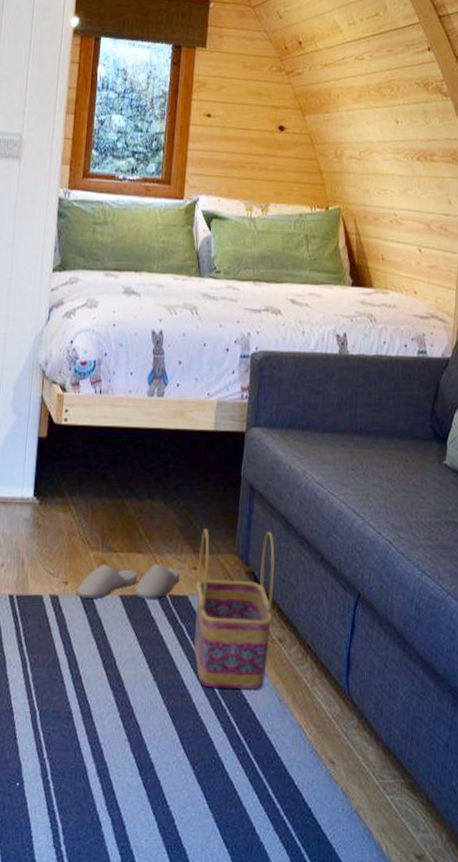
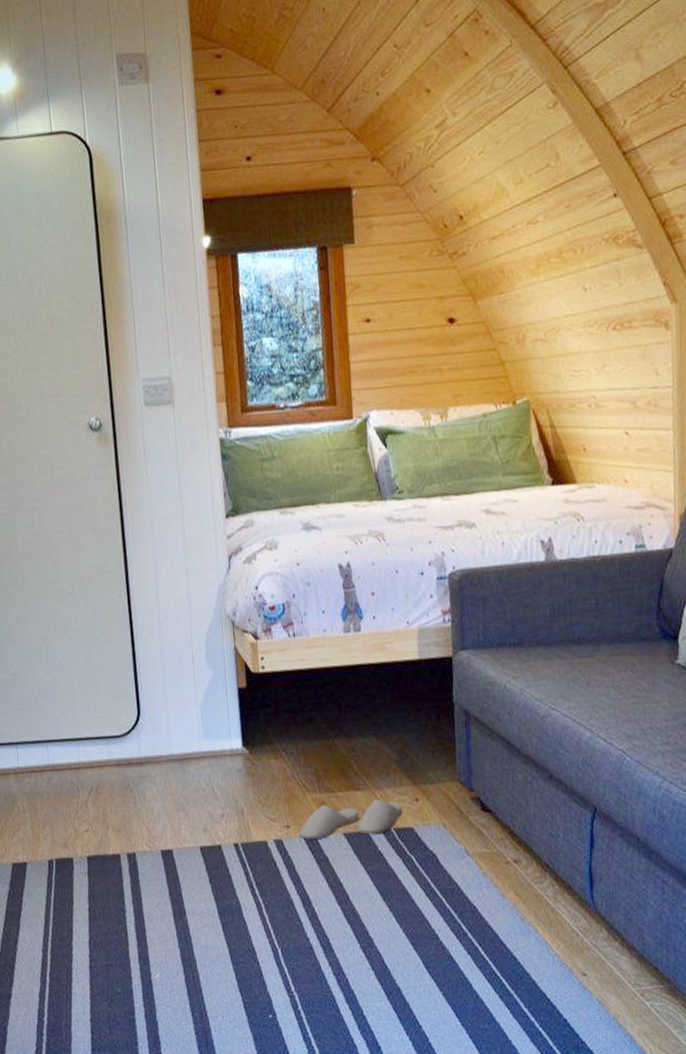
basket: present [194,529,275,690] -> none [419,754,505,914]

